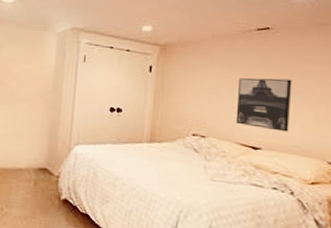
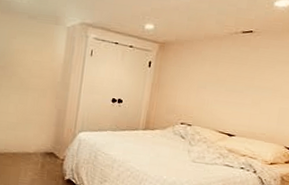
wall art: present [235,78,292,132] -> none [217,75,266,122]

